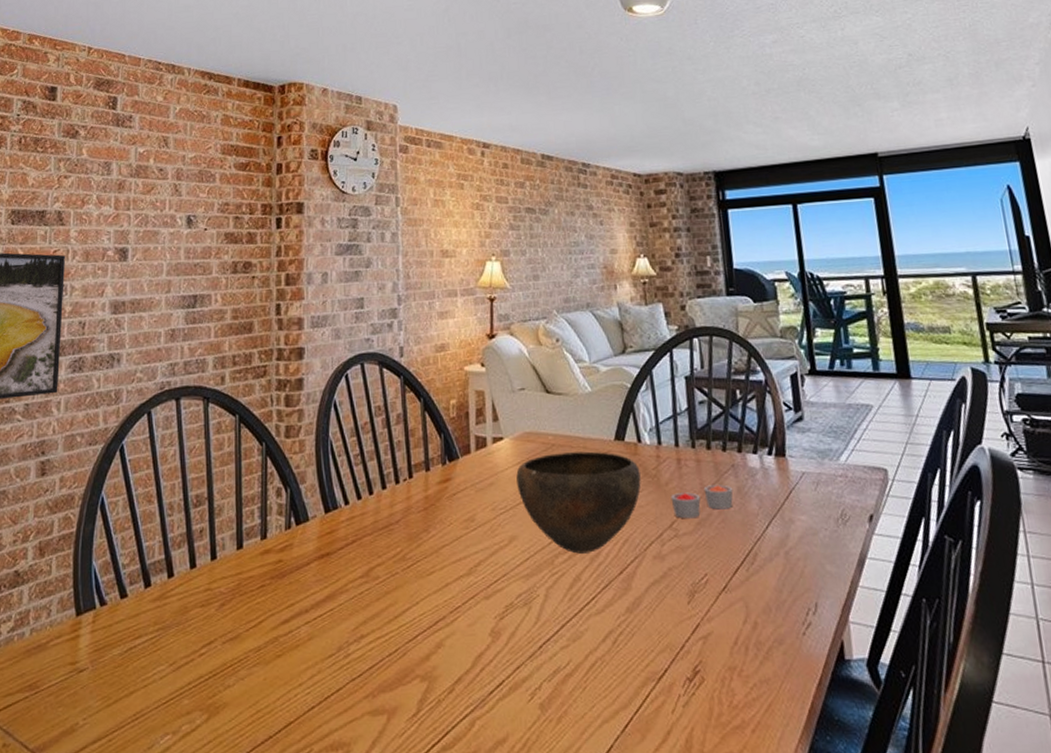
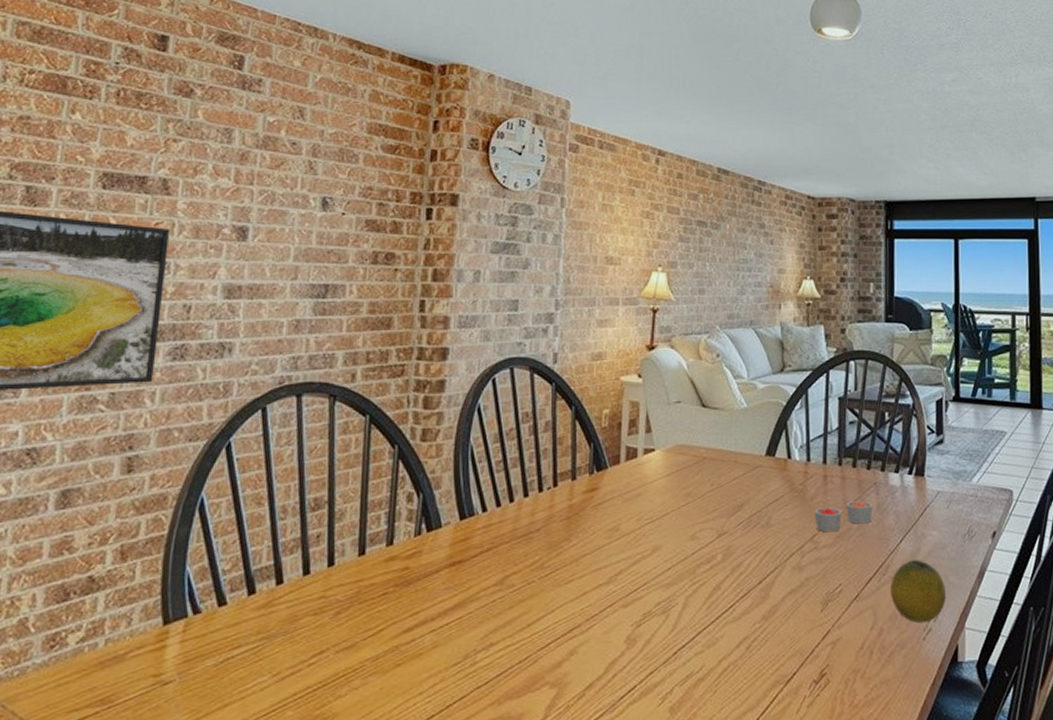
bowl: present [516,451,641,554] -> none [665,465,787,564]
fruit: none [760,547,824,616] -> present [891,560,946,623]

